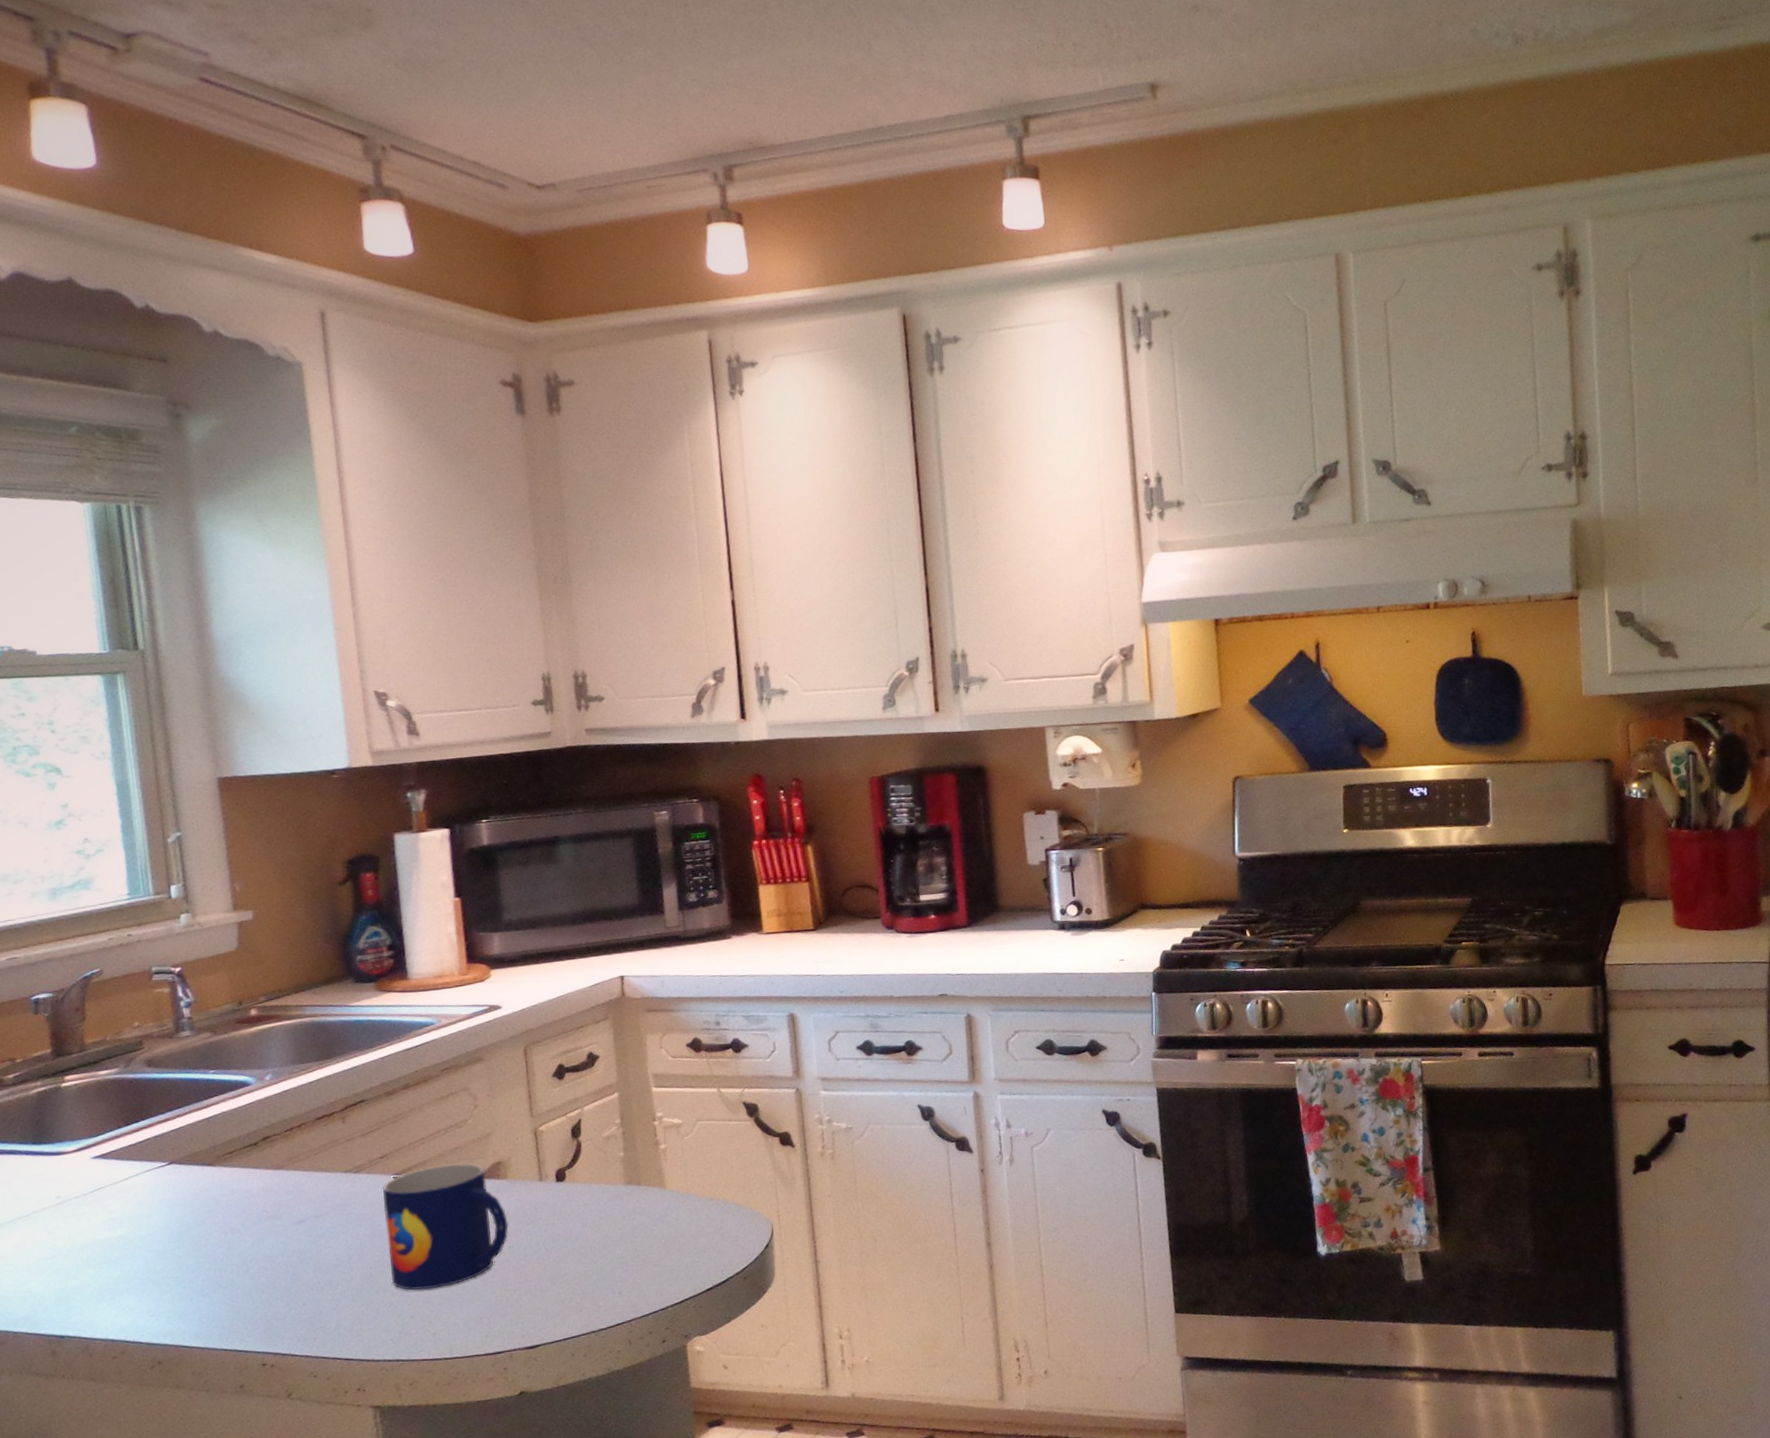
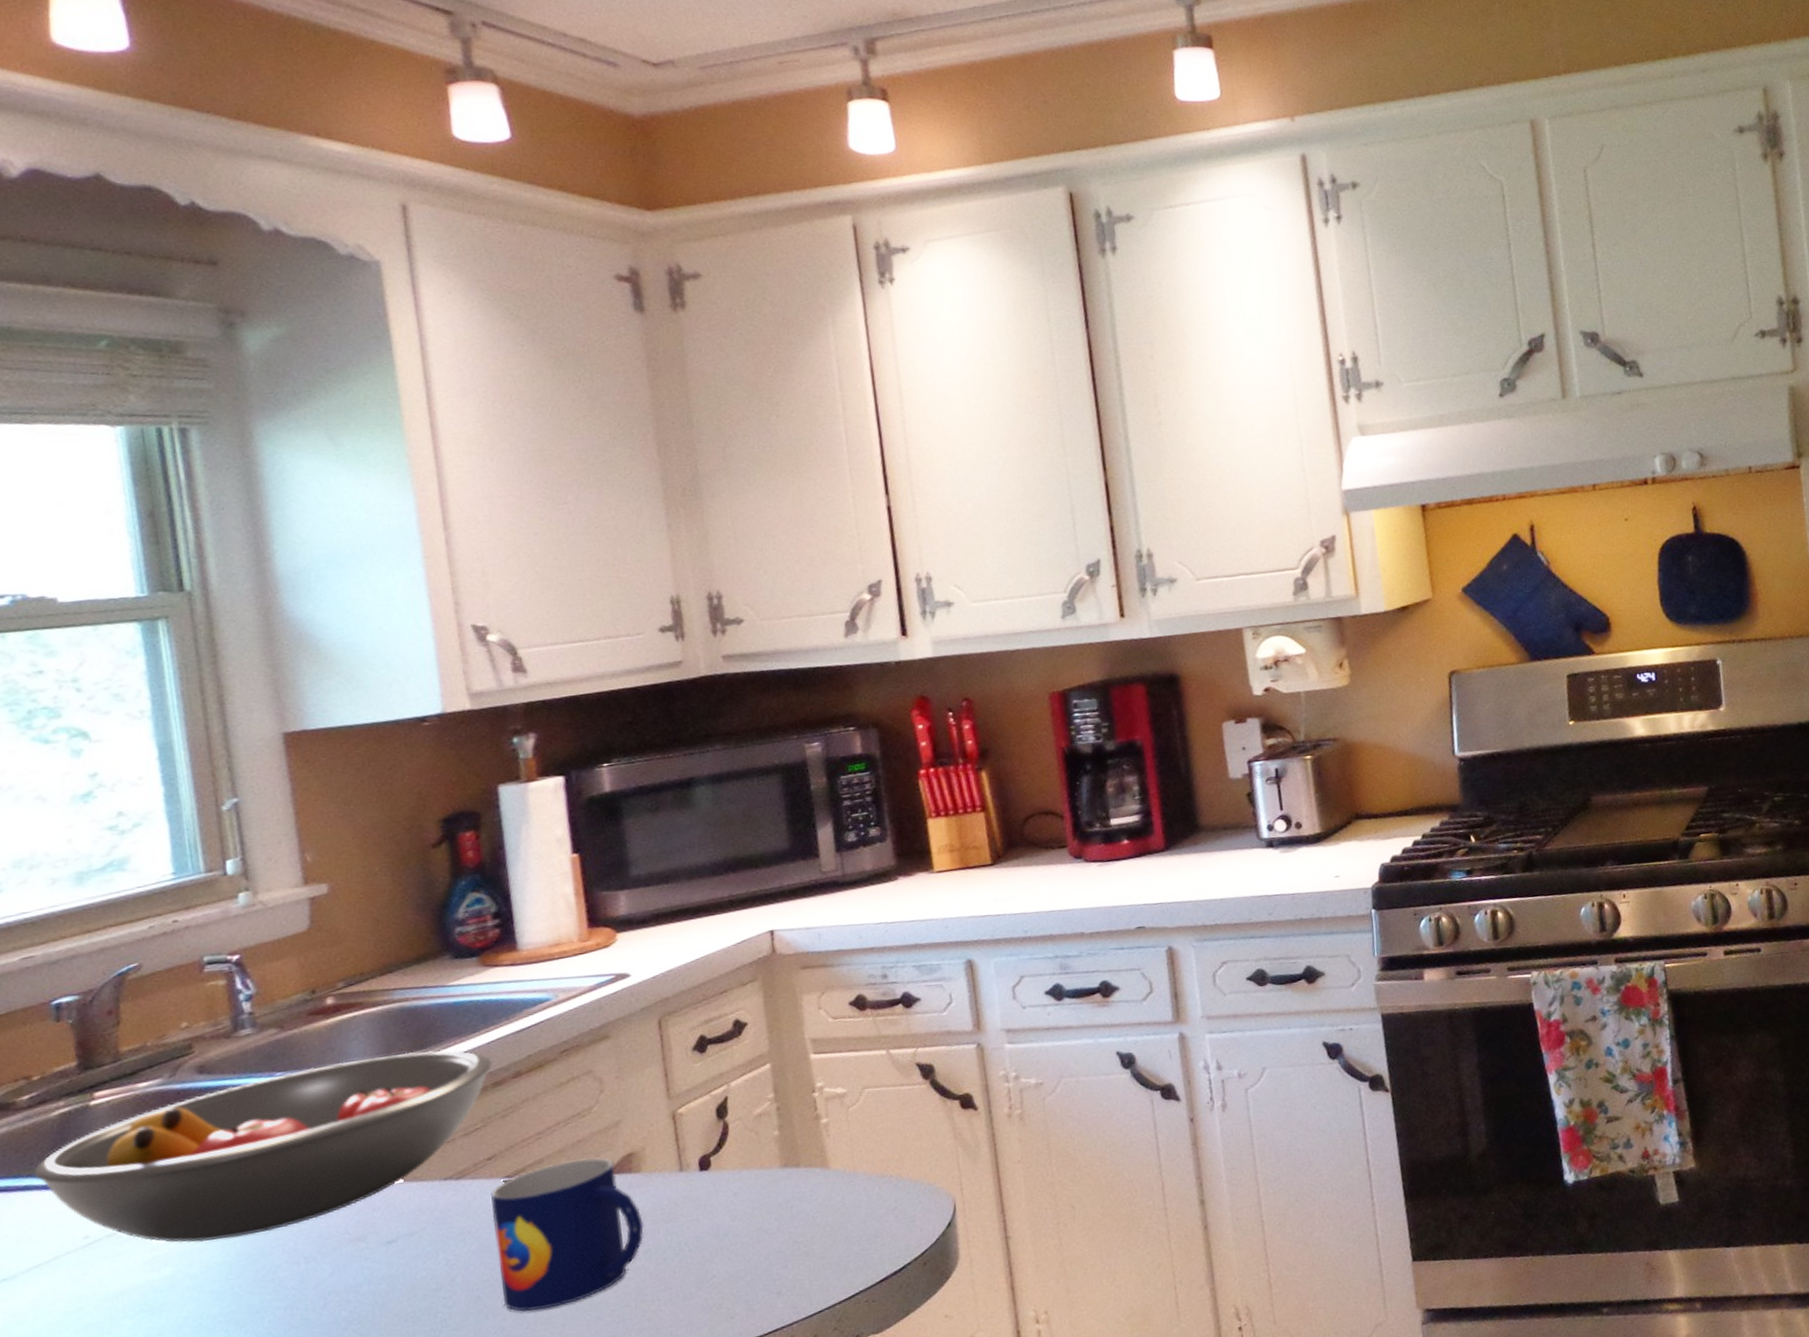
fruit bowl: none [17,1060,386,1209] -> present [33,1049,493,1243]

